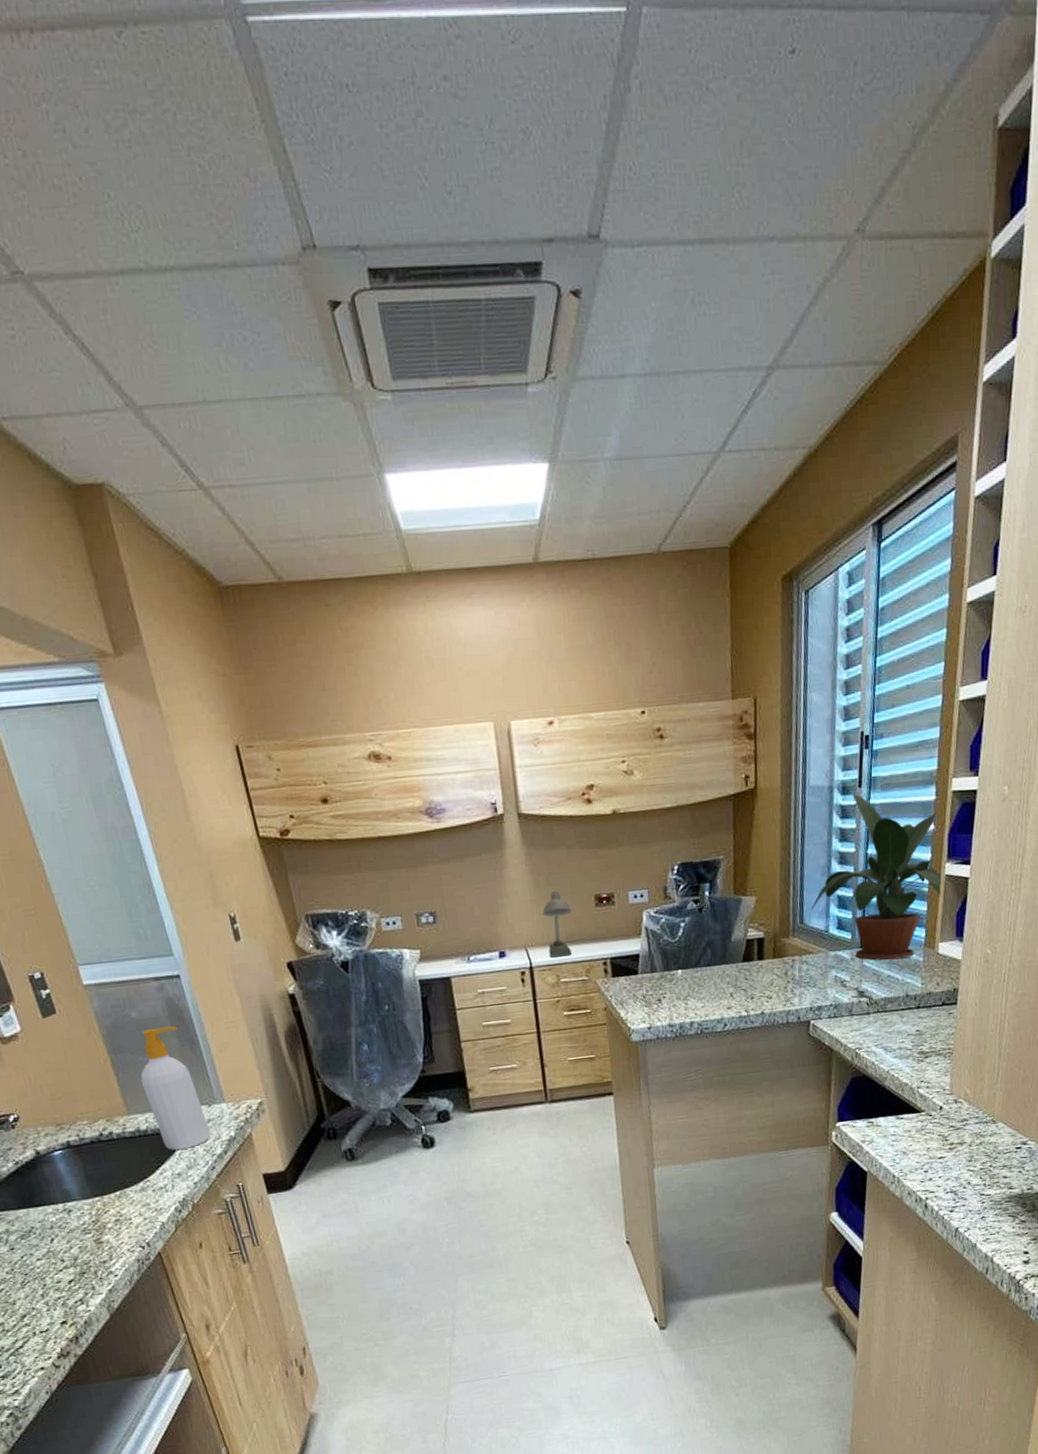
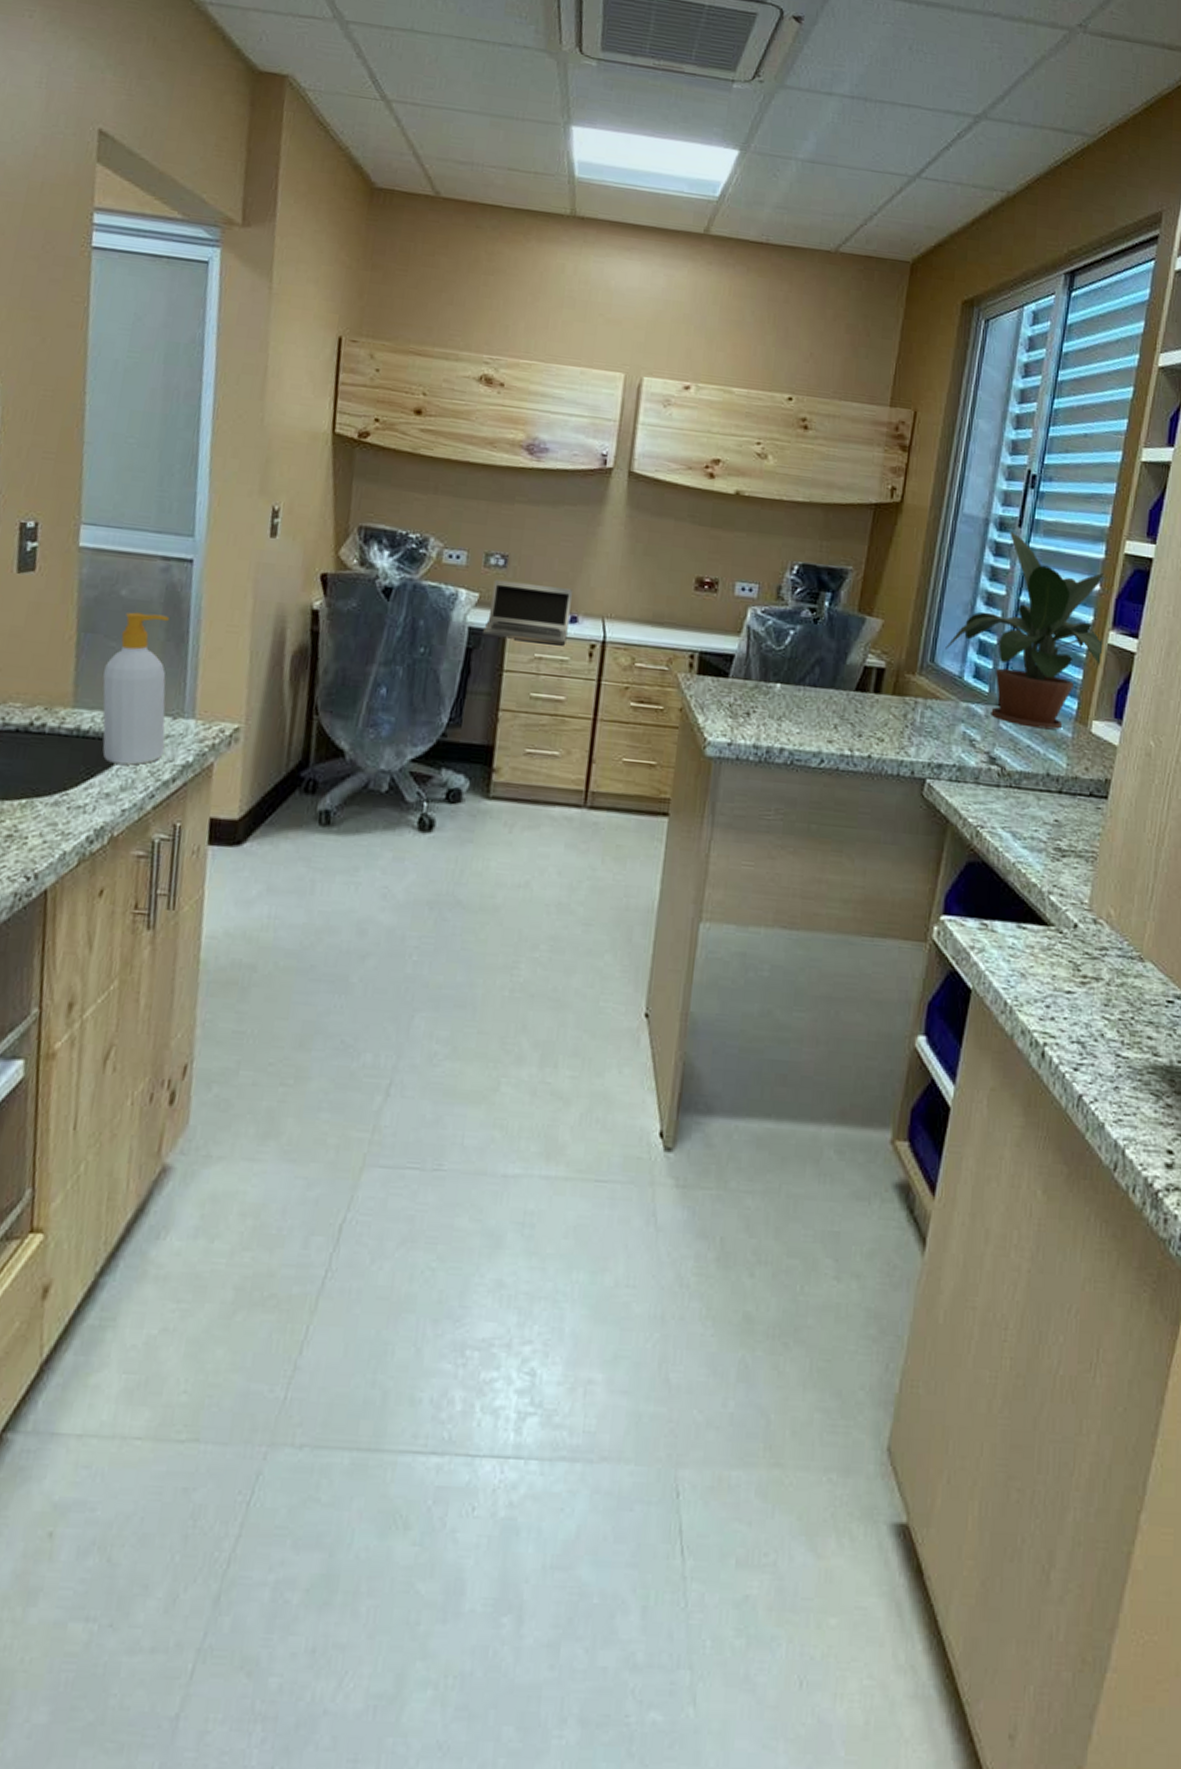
laptop: none [429,929,501,985] -> present [481,579,574,645]
desk lamp: present [543,890,572,958] -> none [628,561,666,639]

